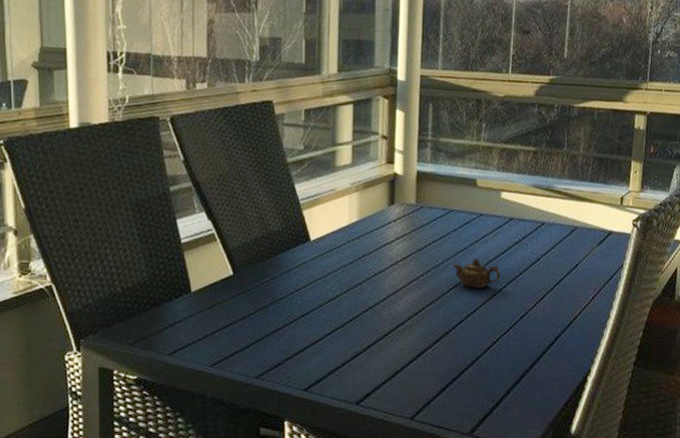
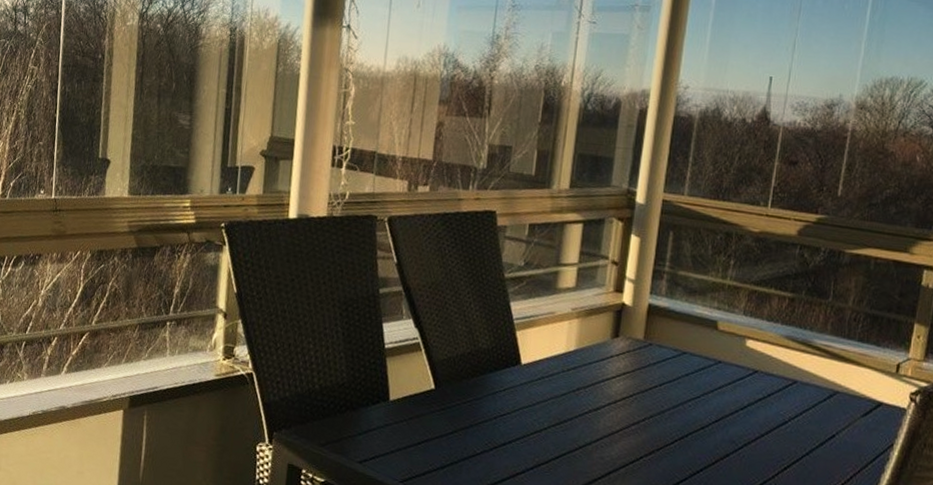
teapot: present [453,258,500,288] -> none [681,409,737,445]

